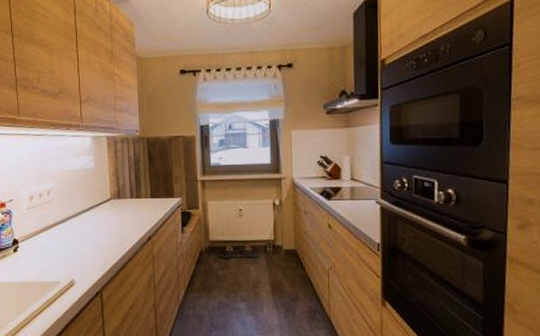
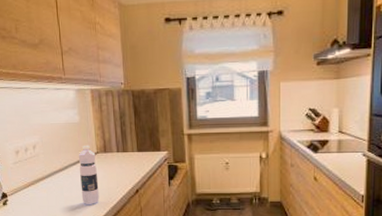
water bottle: none [92,191,111,252] -> present [78,145,99,204]

